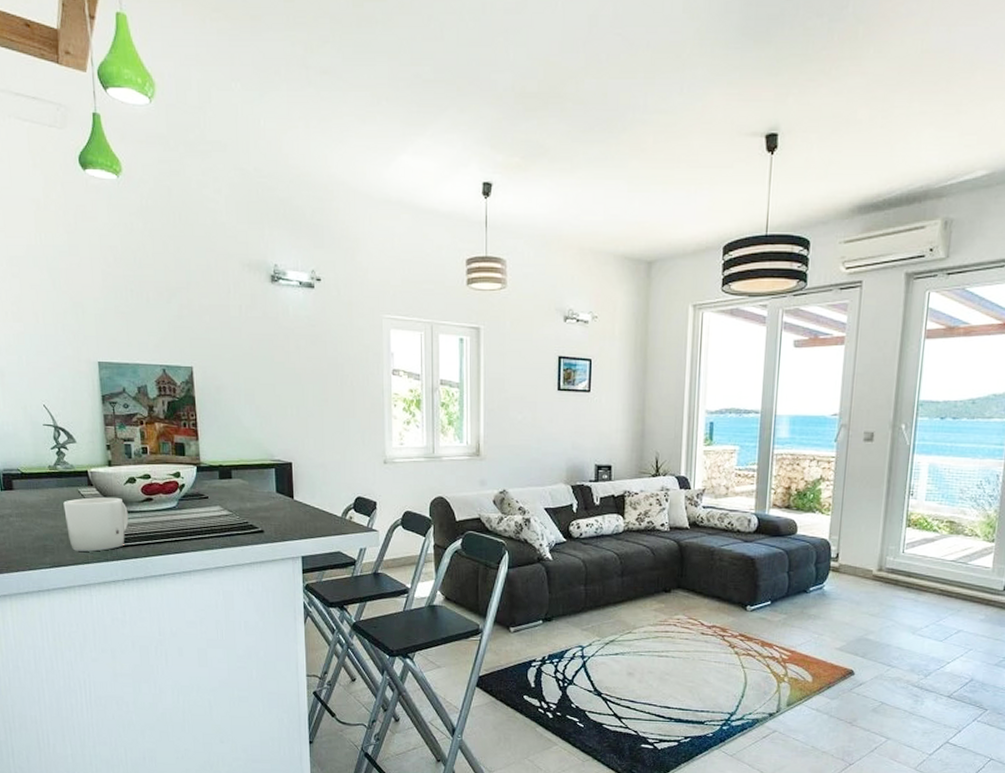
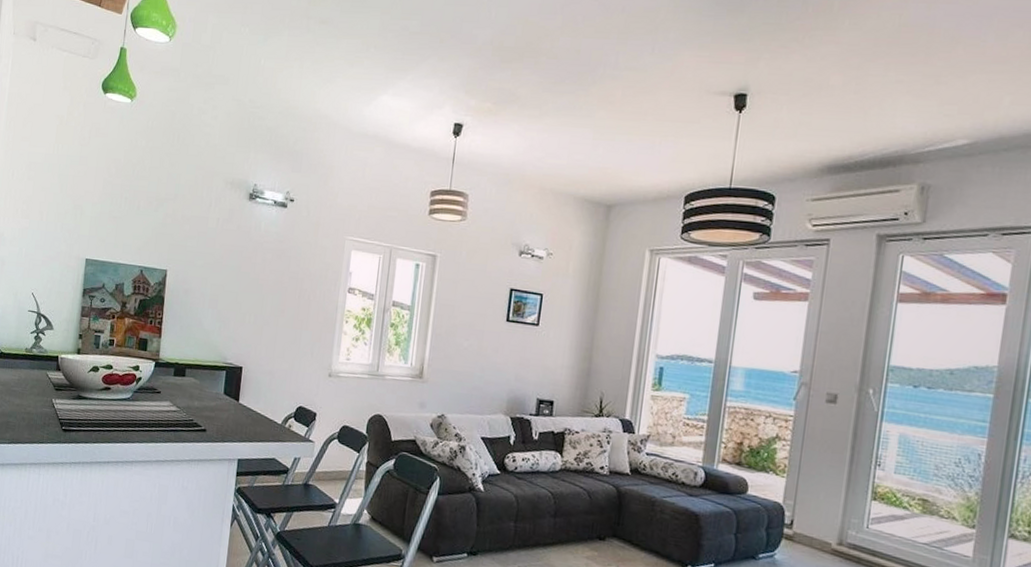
mug: present [63,496,129,552] -> none [30,381,87,433]

